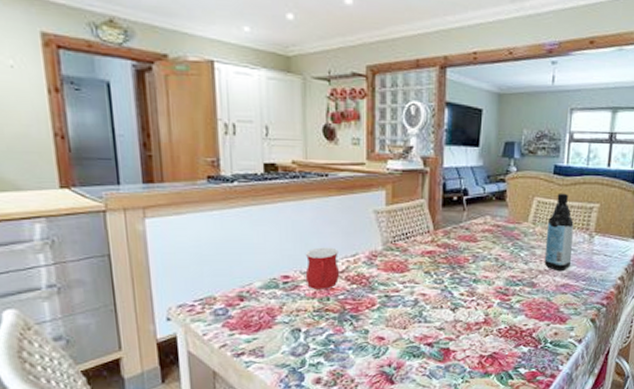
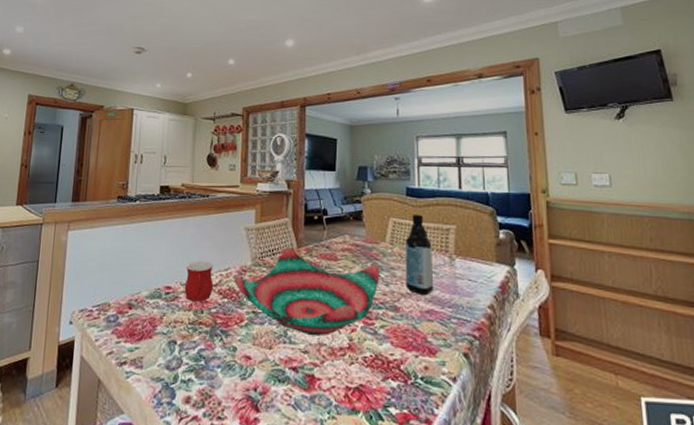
decorative bowl: none [363,230,520,314] -> present [233,247,379,336]

